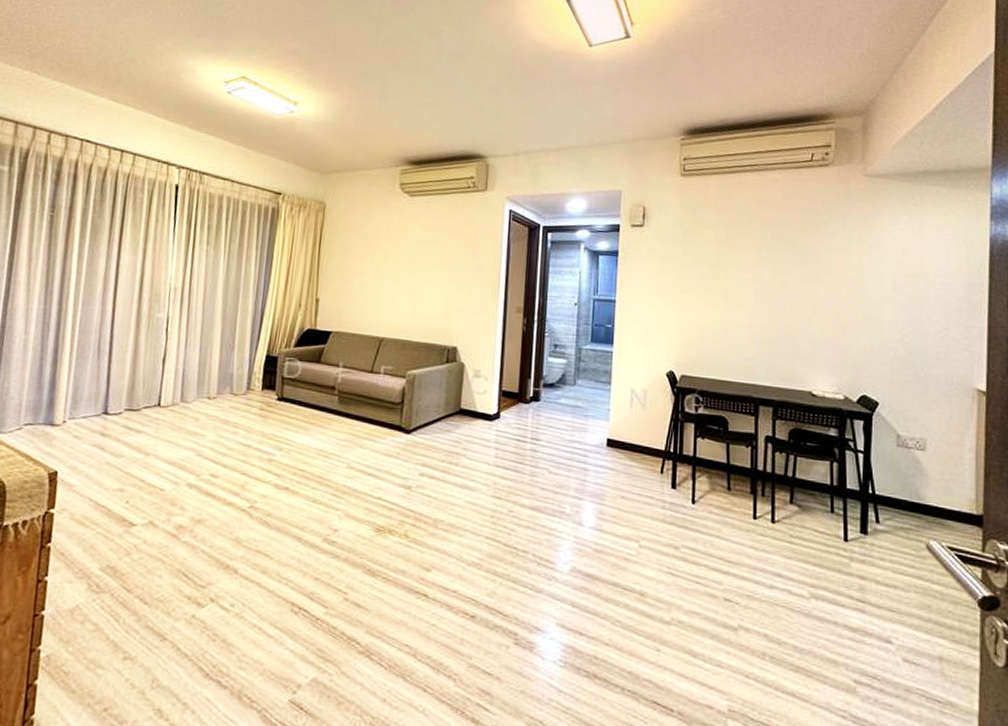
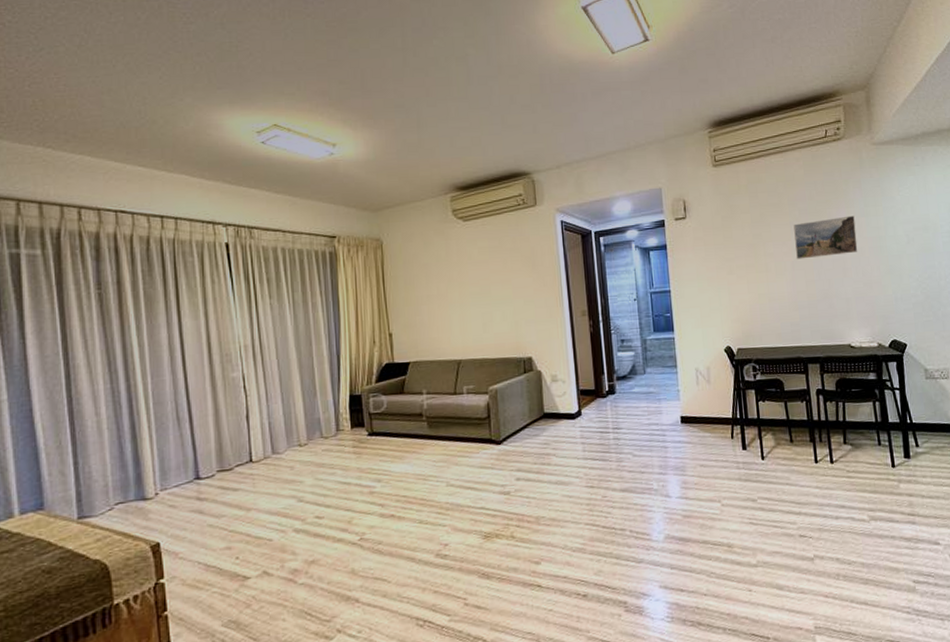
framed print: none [760,249,834,292] -> present [793,215,858,260]

